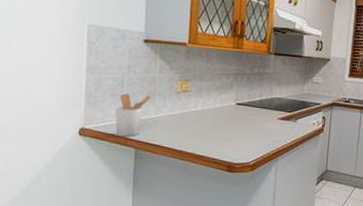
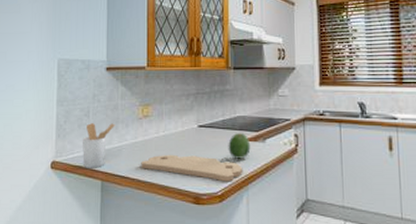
cutting board: none [177,127,275,154] -> present [141,154,243,182]
fruit: none [263,112,284,135] -> present [228,133,251,159]

